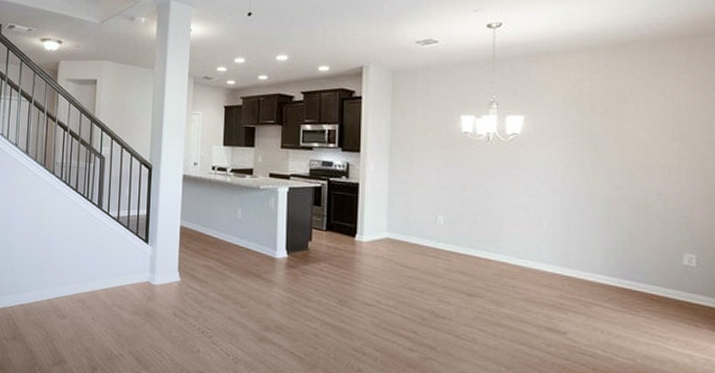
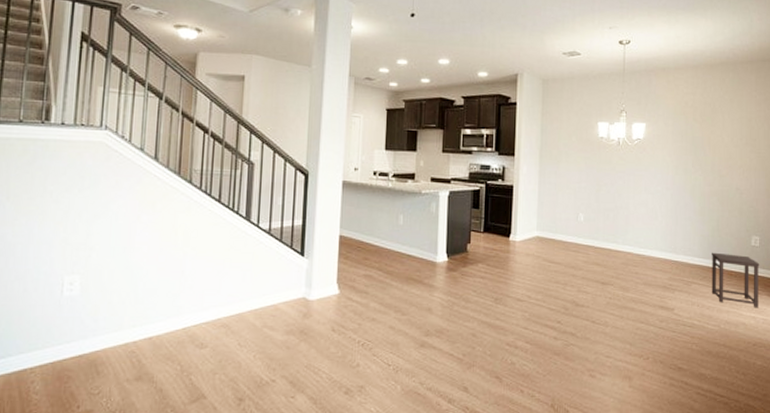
side table: none [622,269,698,345] -> present [711,252,760,308]

